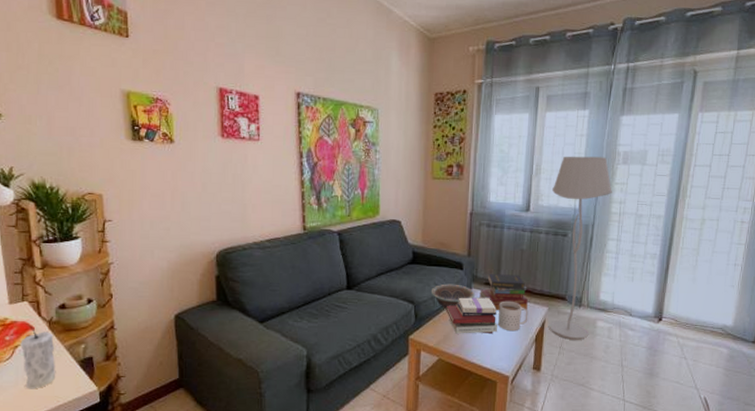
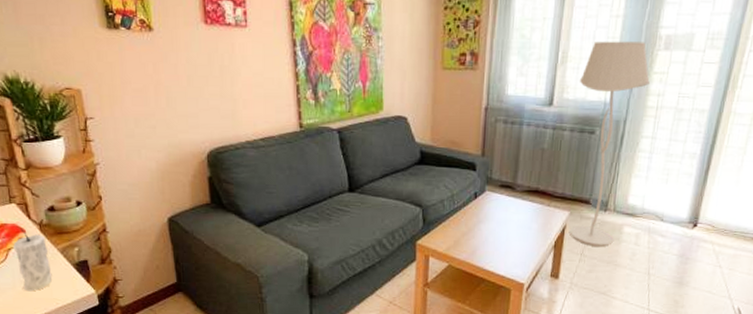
decorative bowl: present [430,283,475,310] -> none [440,186,489,214]
books: present [445,297,498,334] -> none [456,200,514,240]
books: present [479,274,528,311] -> none [494,175,547,215]
mug: present [498,301,528,332] -> none [514,204,548,237]

